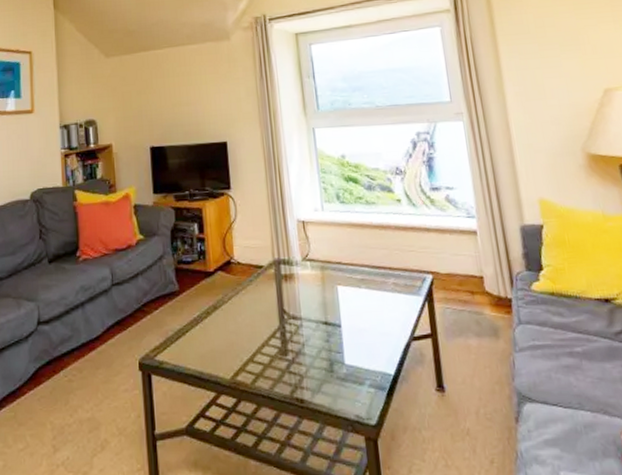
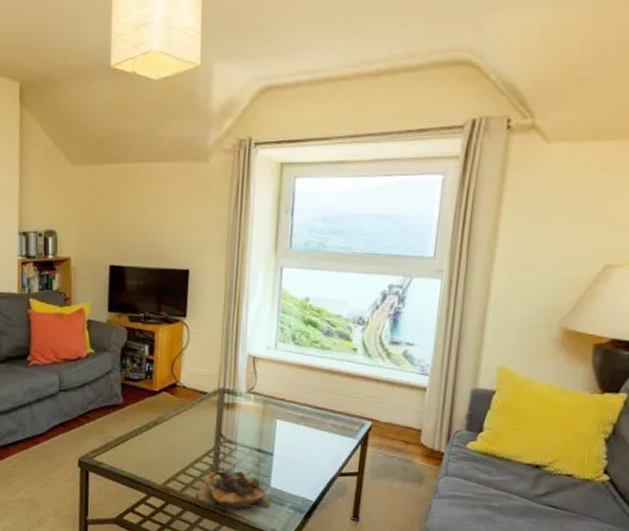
succulent plant: none [270,351,350,399] -> present [198,470,271,511]

